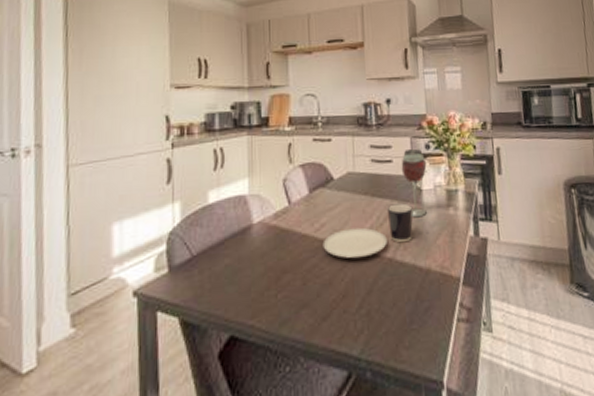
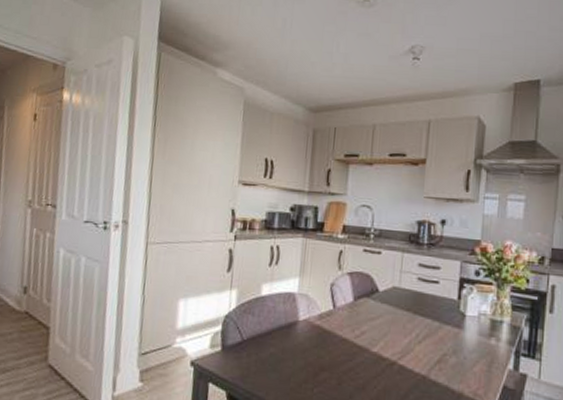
plate: present [322,227,387,259] -> none [360,340,424,371]
mug: present [386,203,414,243] -> none [426,324,454,364]
wineglass: present [401,149,427,218] -> none [447,273,474,342]

